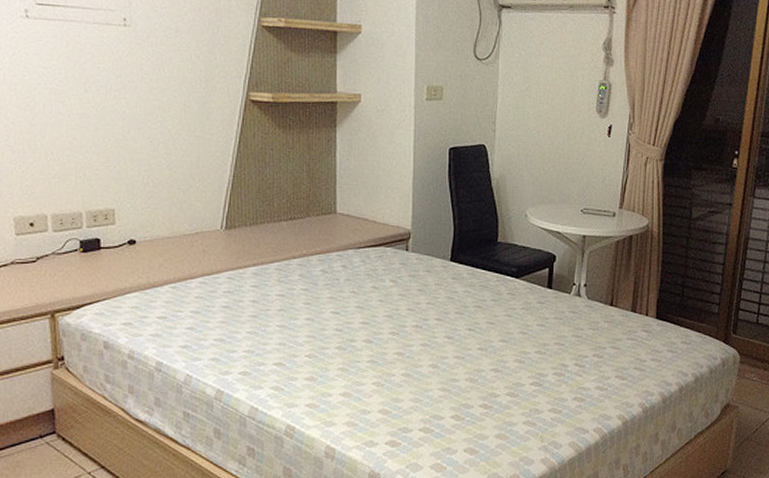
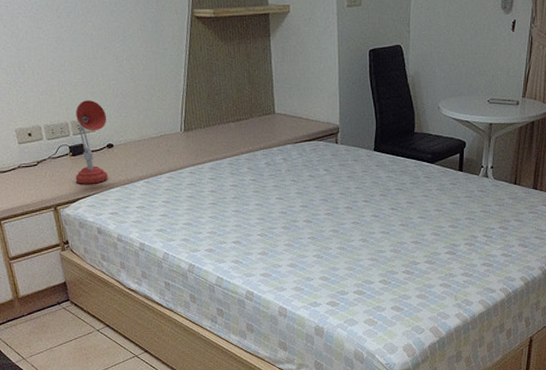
desk lamp: none [83,187,132,287] -> present [75,100,108,184]

